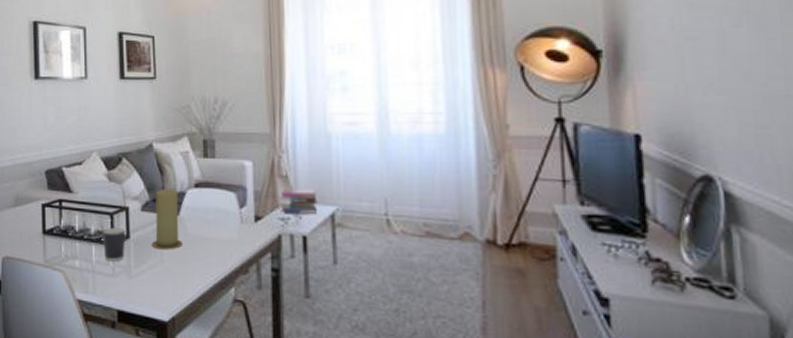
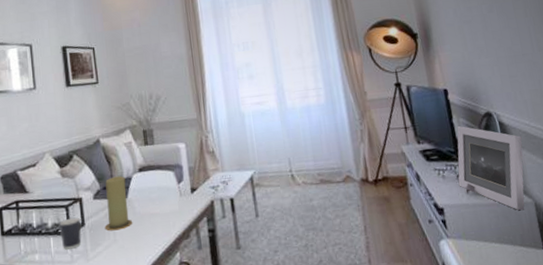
books: present [279,188,318,215] -> none [209,158,240,183]
picture frame: none [639,188,763,325] -> present [457,125,525,211]

